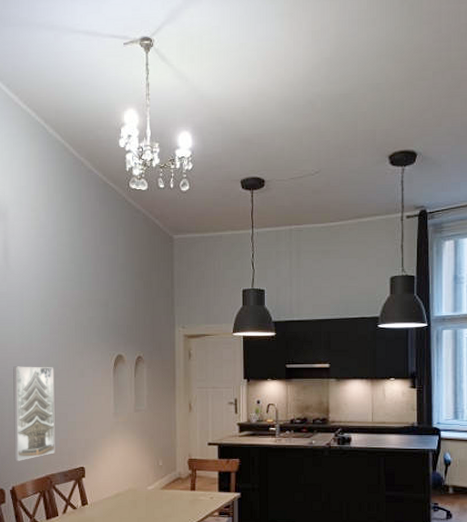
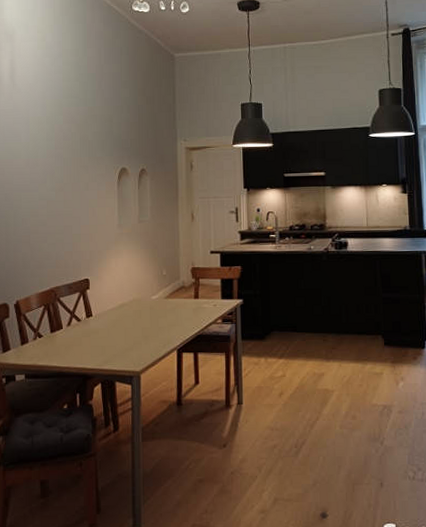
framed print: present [13,366,55,461] -> none [18,181,60,275]

